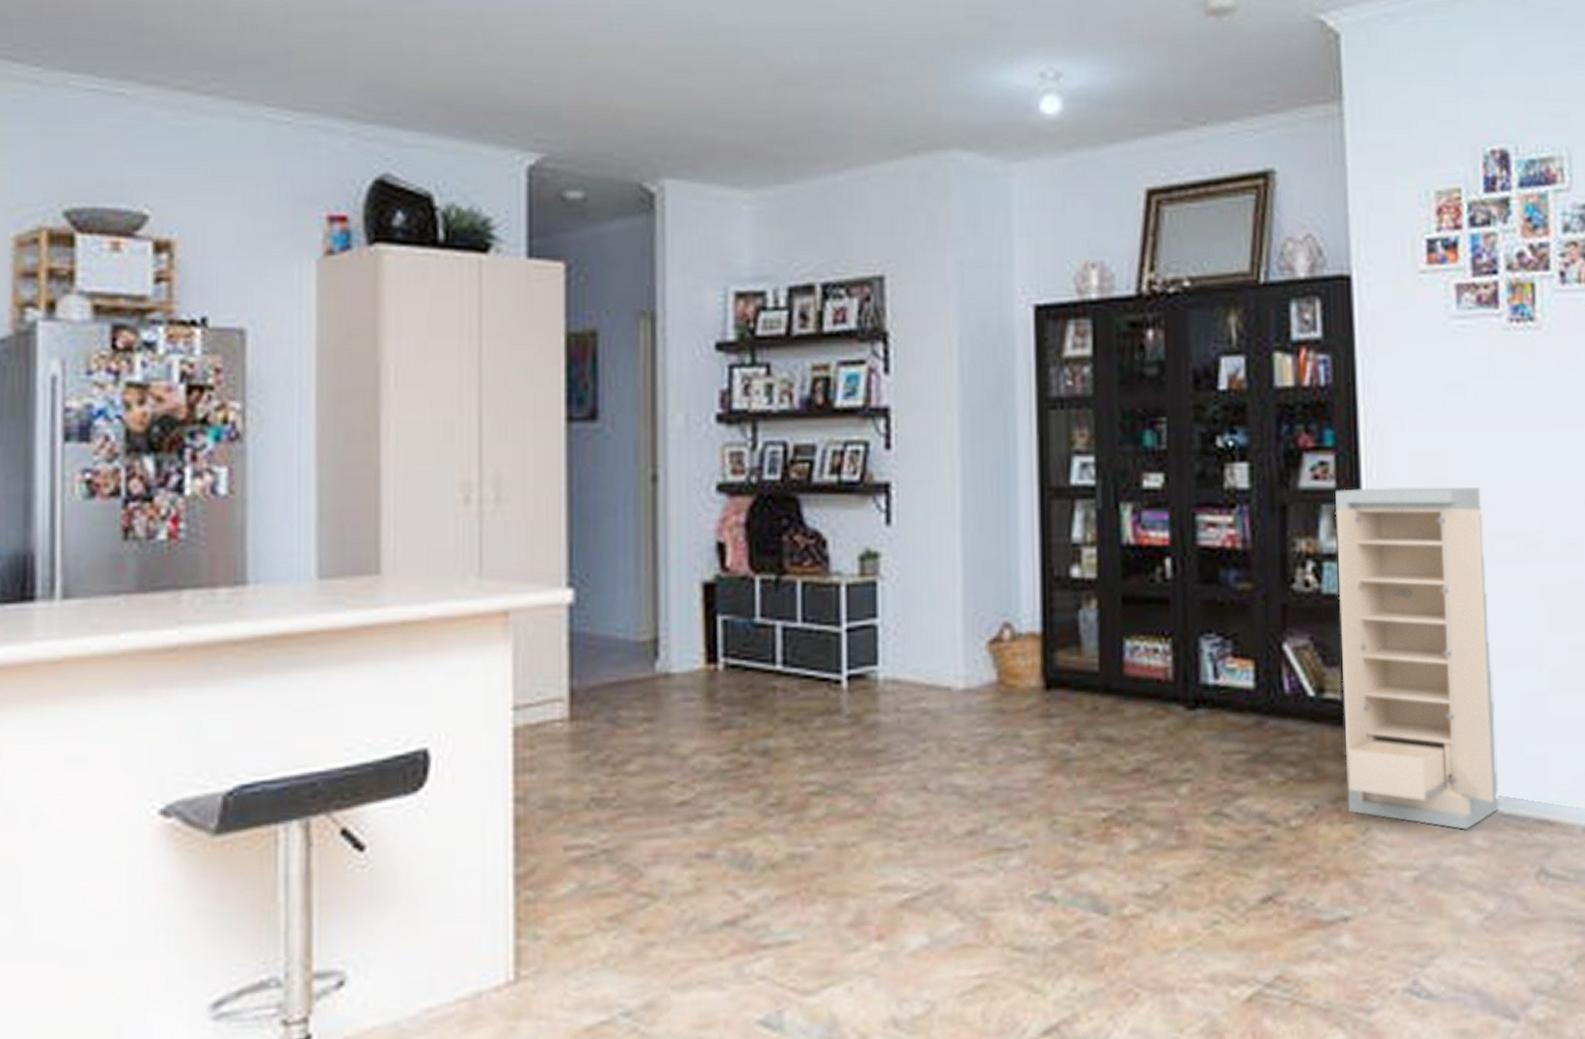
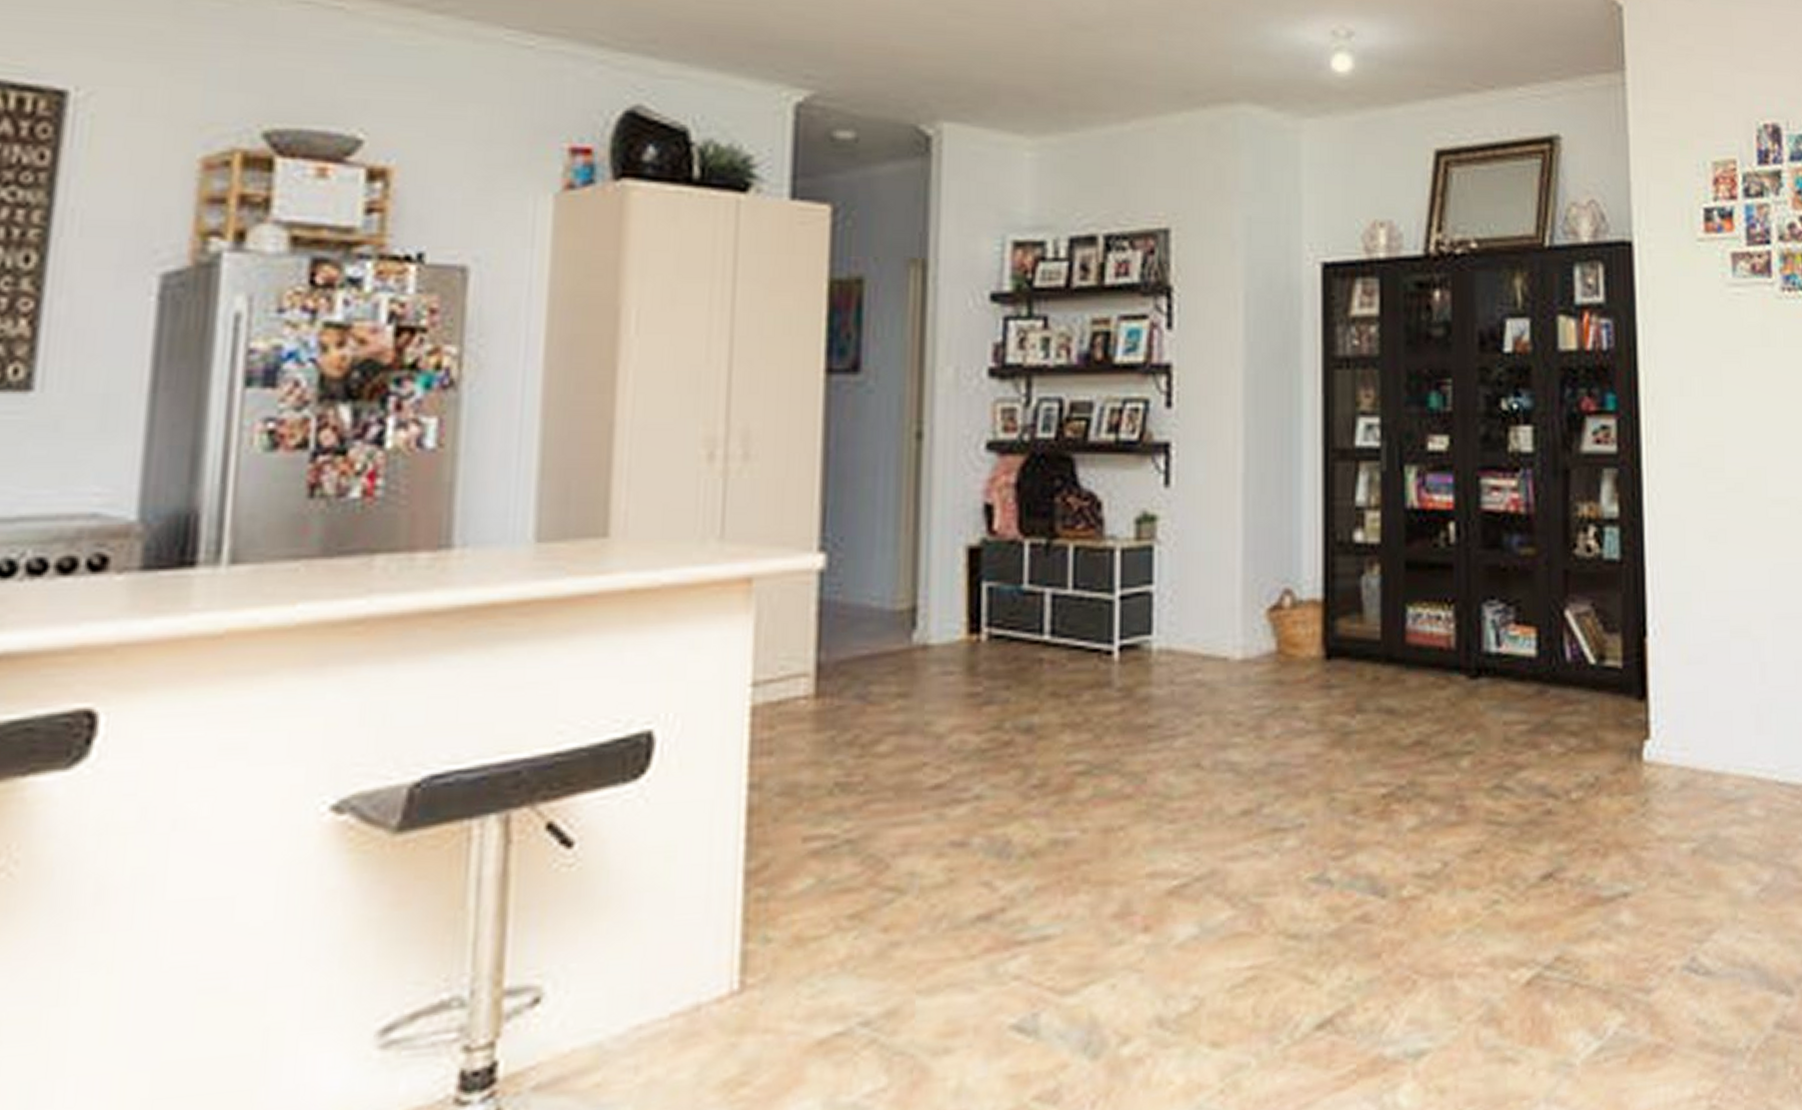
storage cabinet: present [1335,487,1499,830] -> none [1616,452,1774,799]

